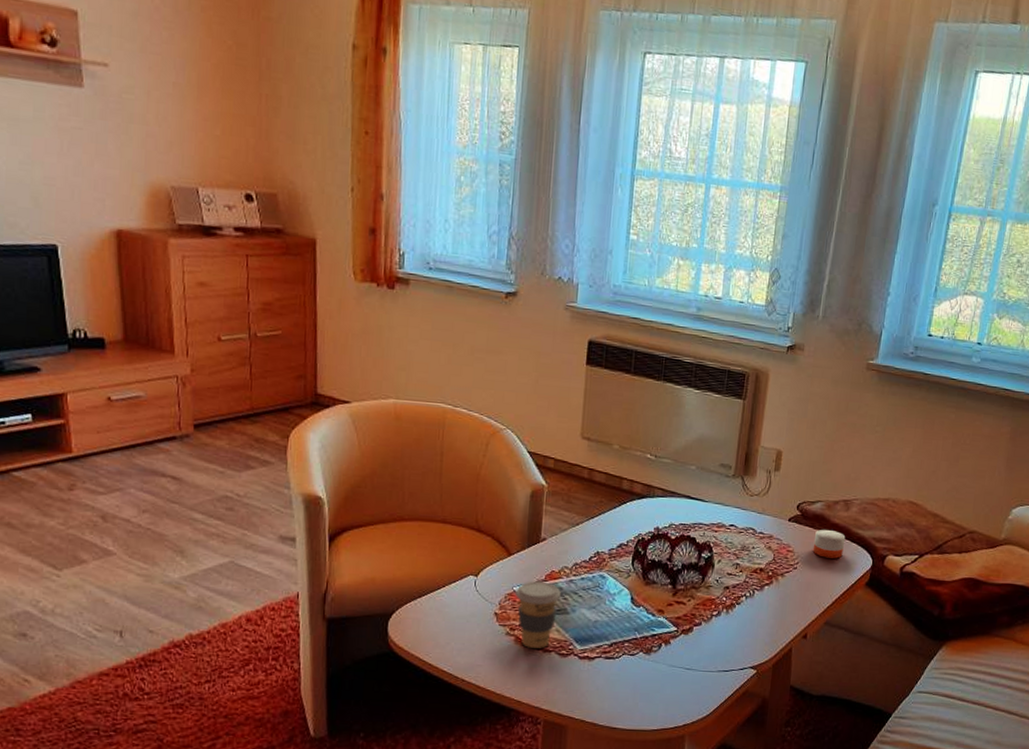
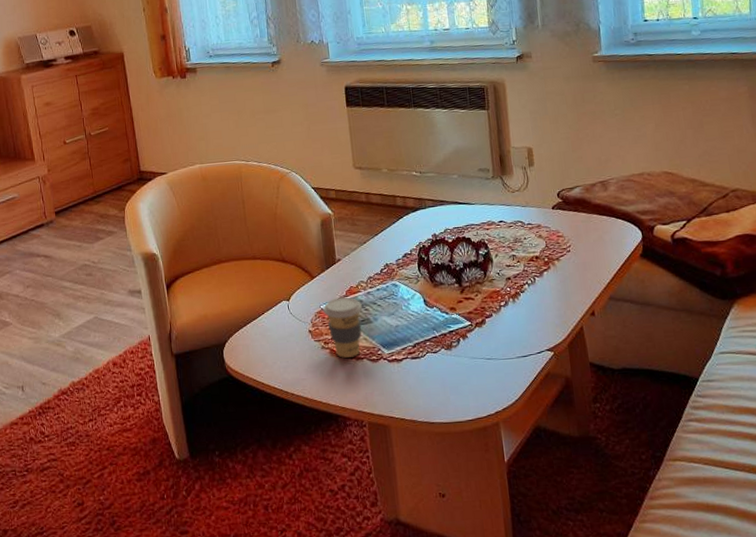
candle: present [812,528,846,559] -> none [580,209,611,237]

